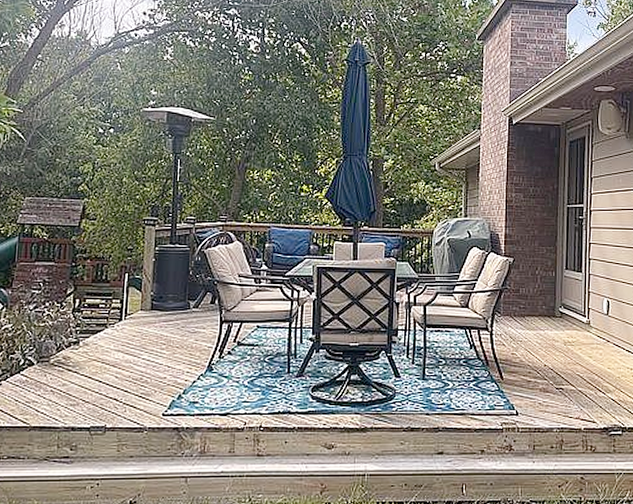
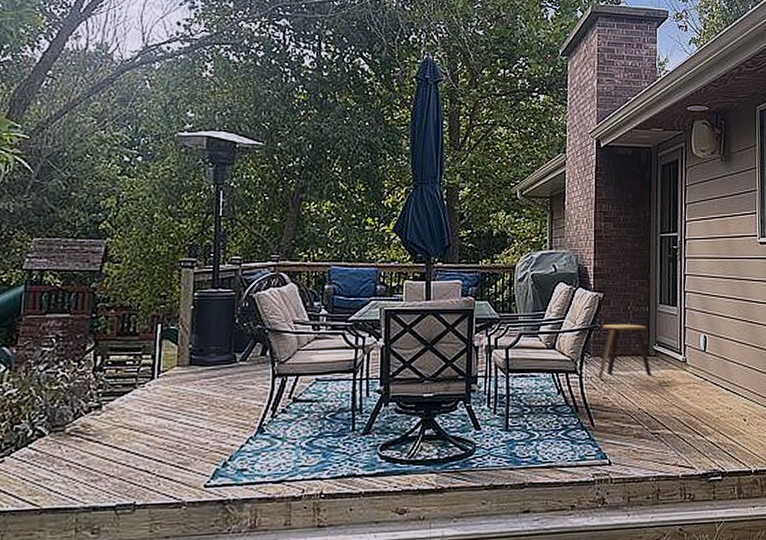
stool: none [507,287,557,337] -> present [598,324,651,379]

